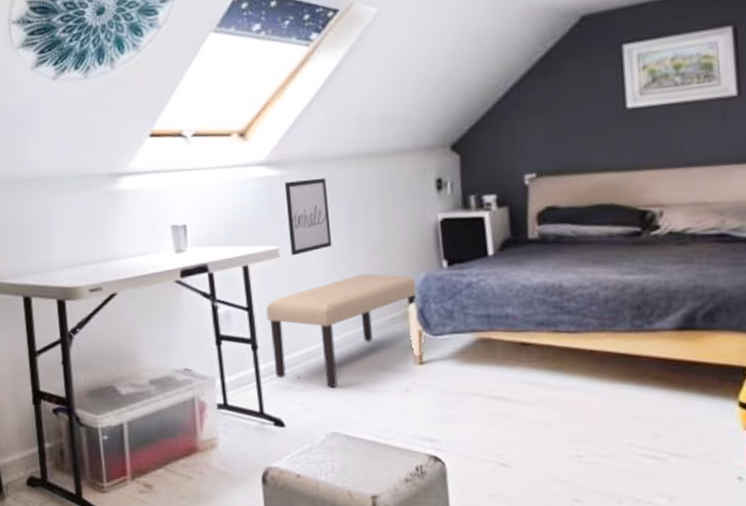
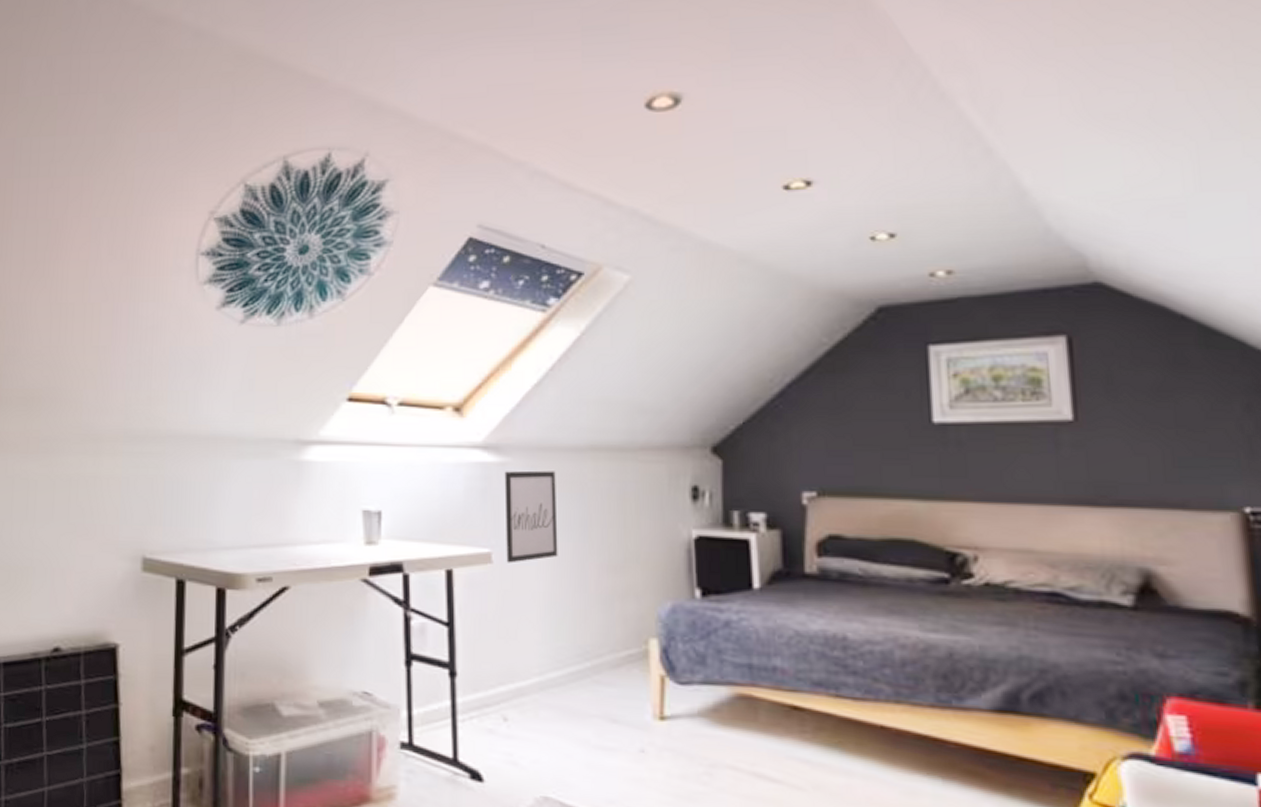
bench: present [266,274,418,388] -> none [471,595,663,737]

